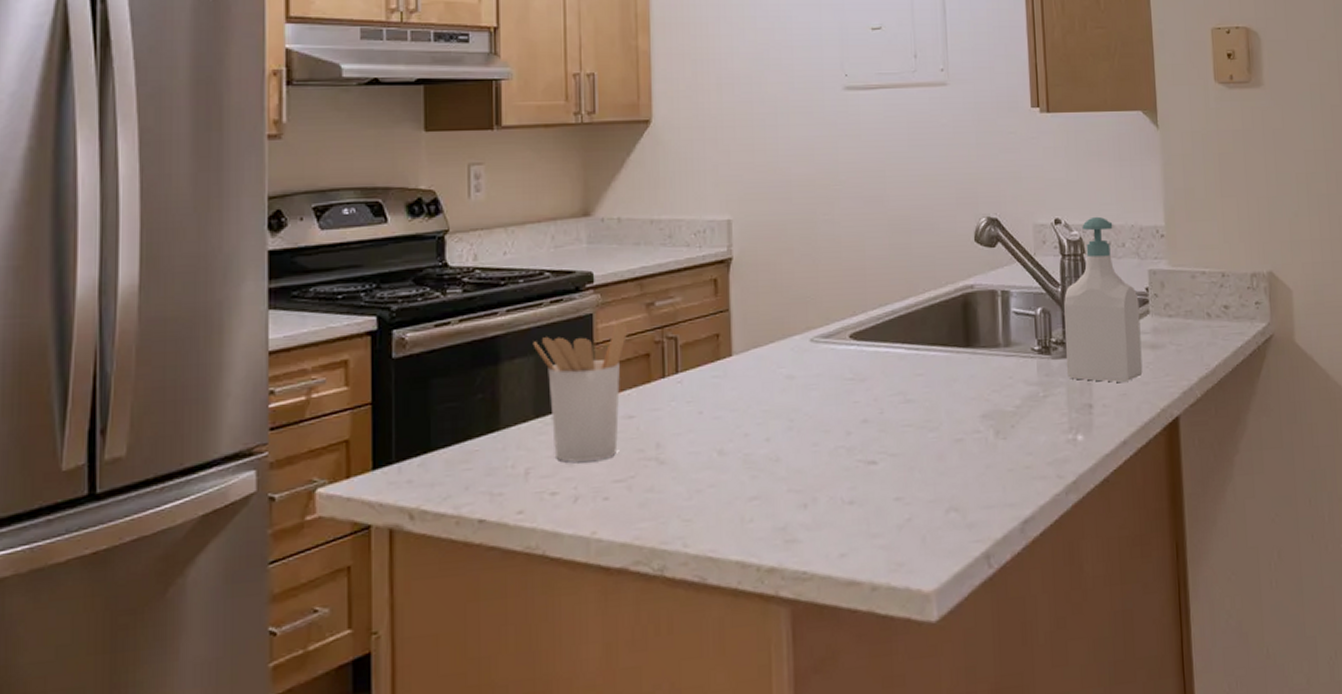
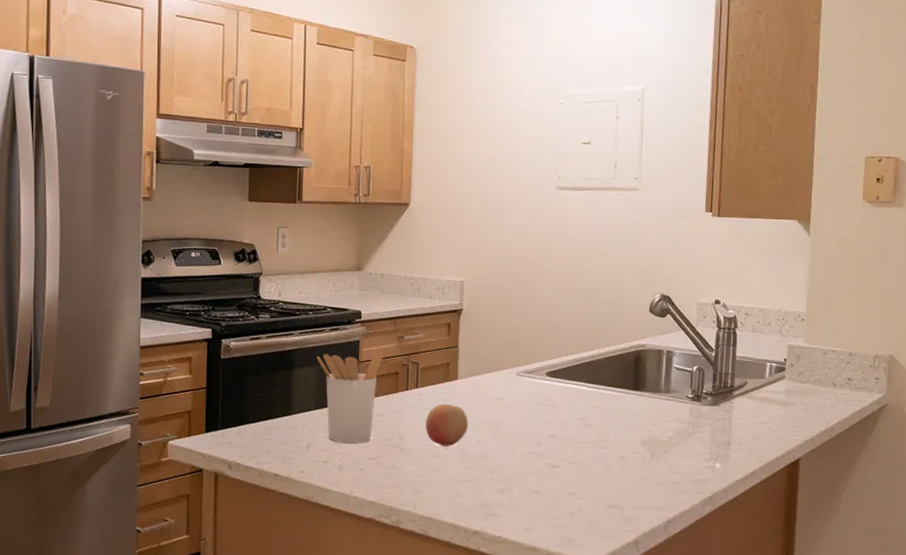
fruit: none [691,391,750,452] -> present [425,403,468,447]
soap bottle: present [1064,216,1143,383] -> none [712,300,777,429]

